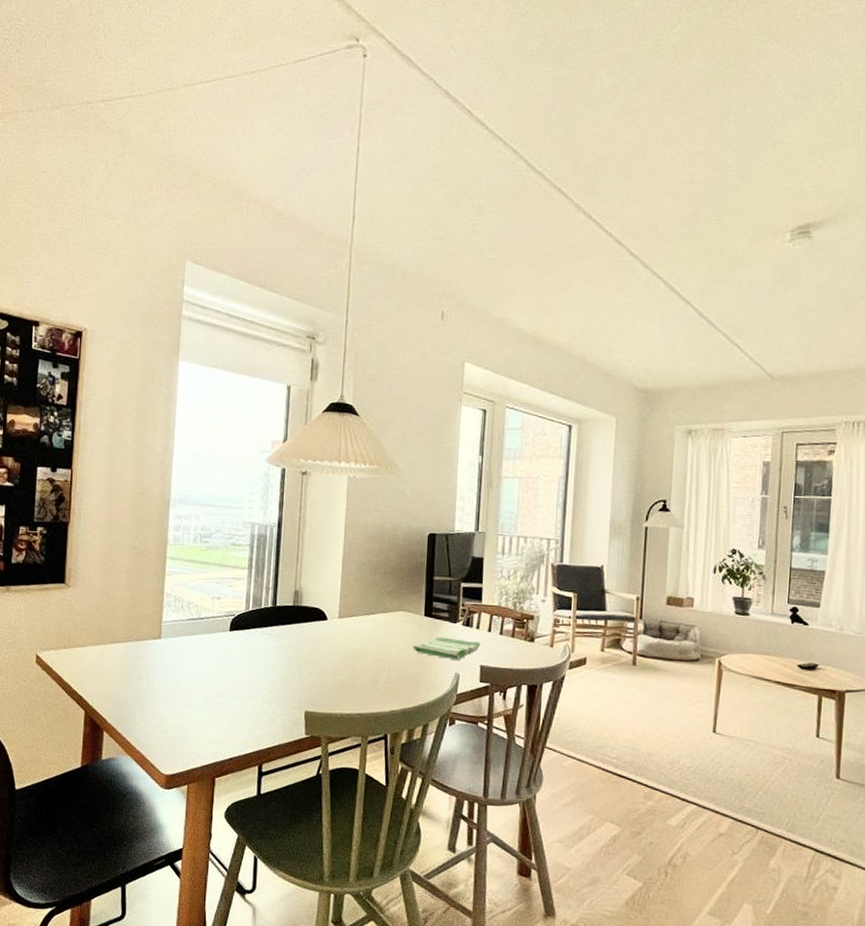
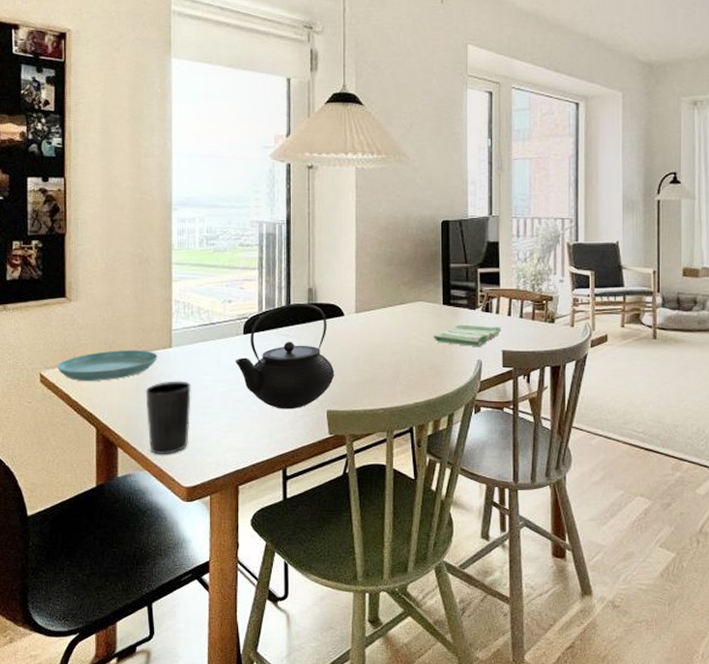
saucer: none [53,637,147,666] -> present [57,350,158,381]
cup: none [132,671,177,742] -> present [145,381,191,455]
teapot: none [219,604,315,708] -> present [235,303,335,410]

